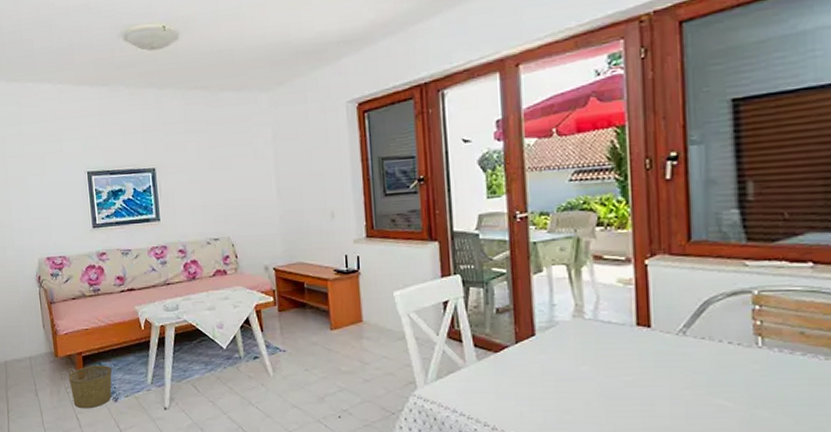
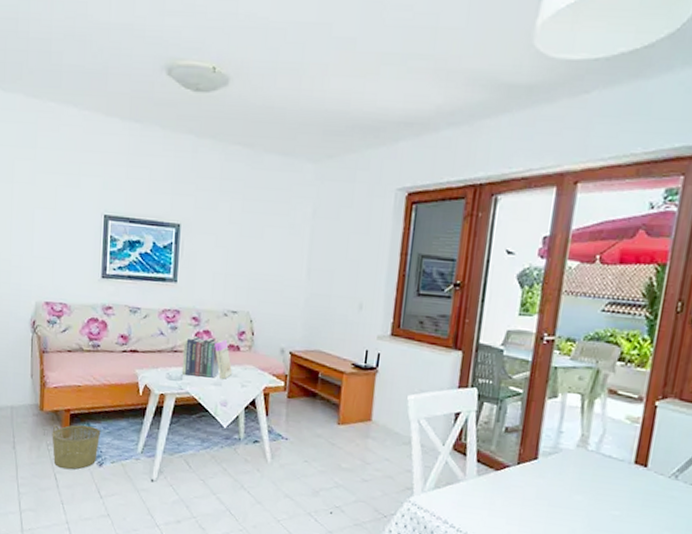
books: none [174,266,224,306] -> present [181,335,233,379]

